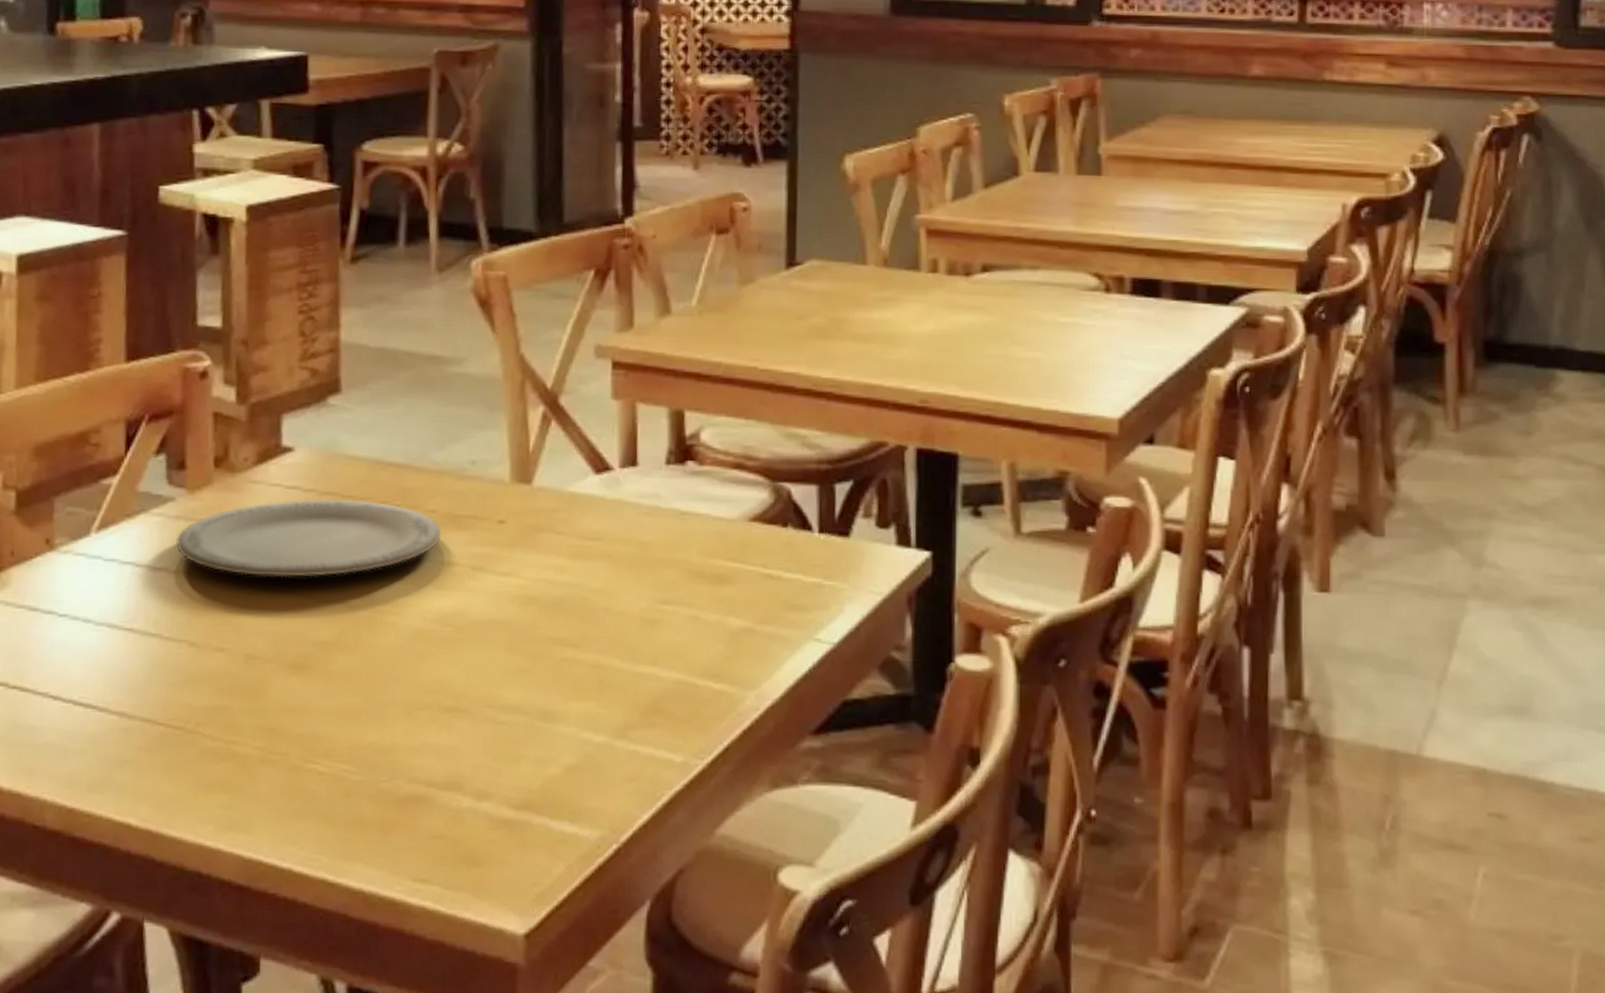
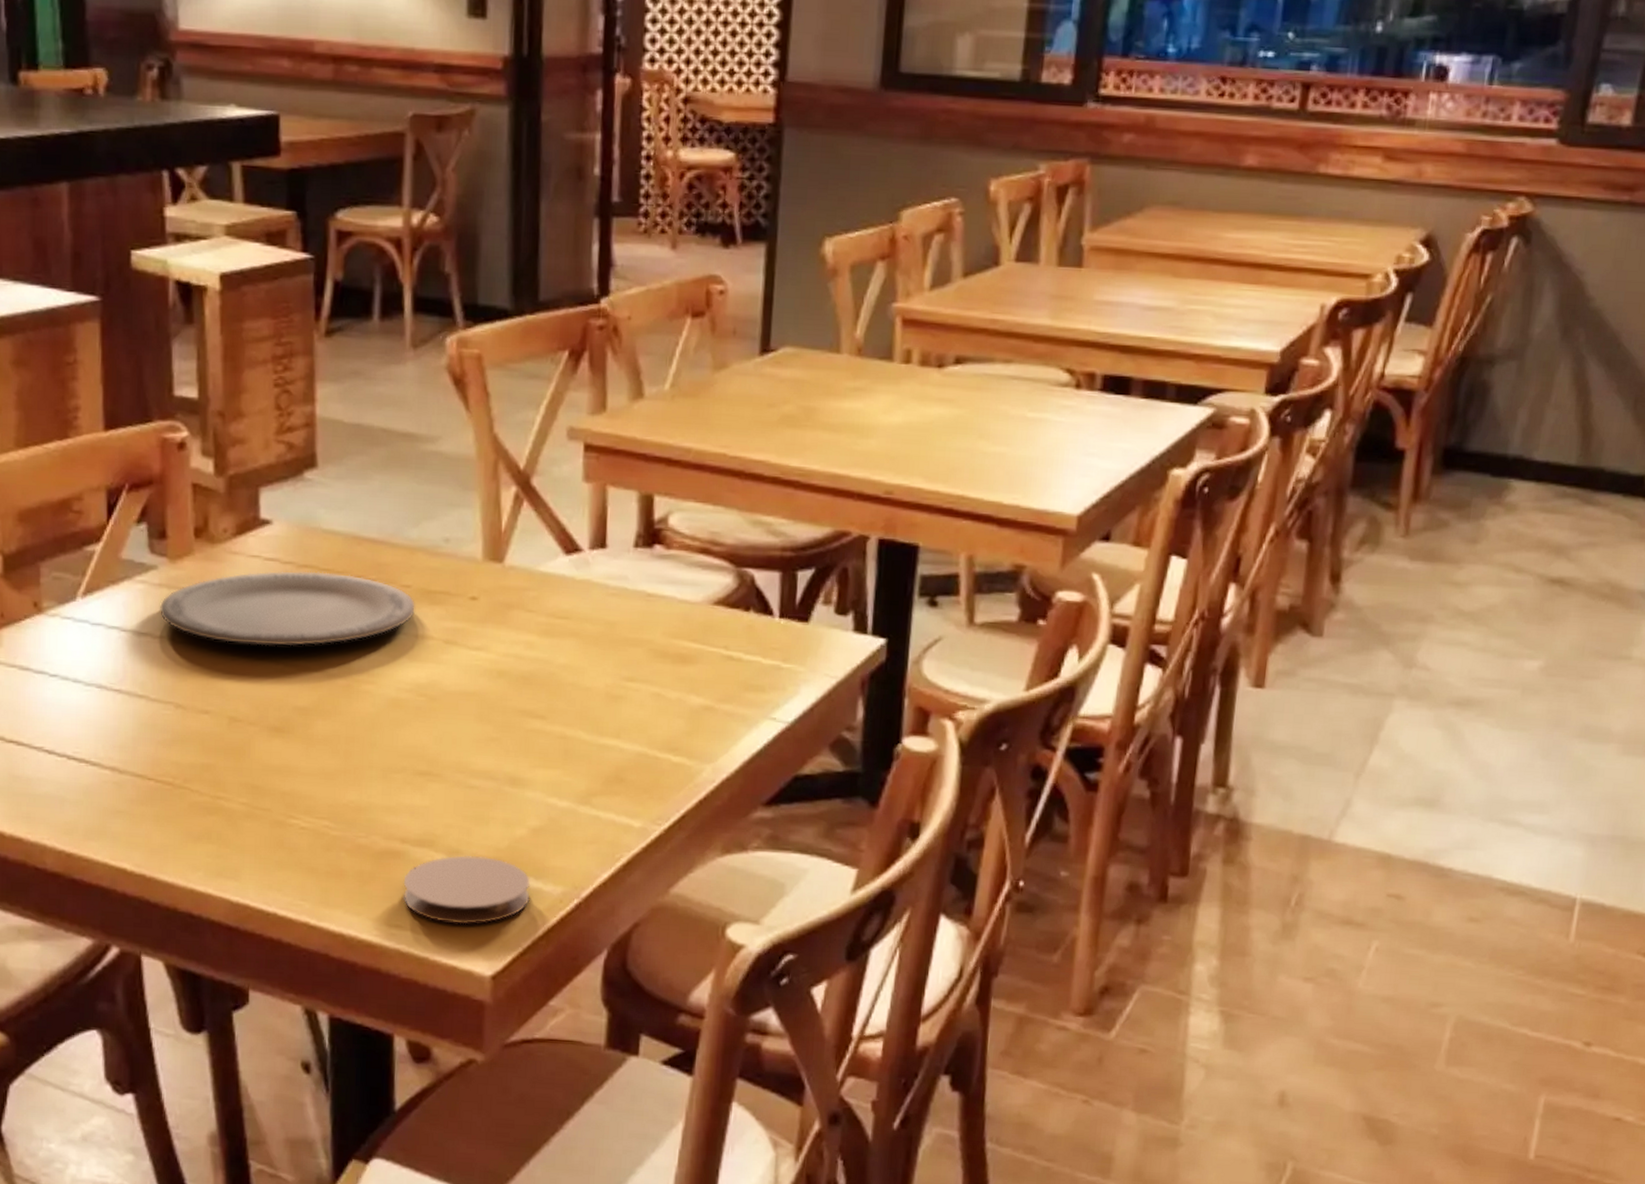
coaster: none [428,799,566,877] -> present [403,855,531,925]

